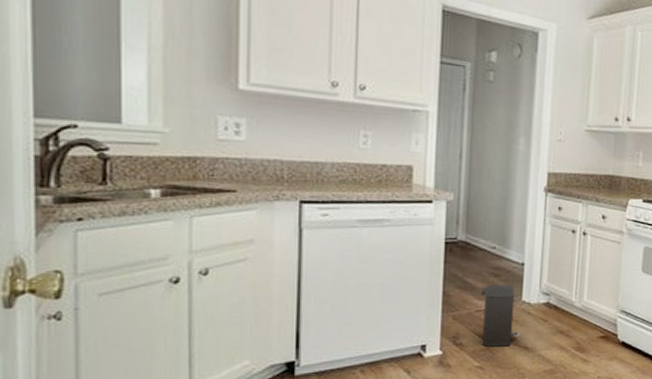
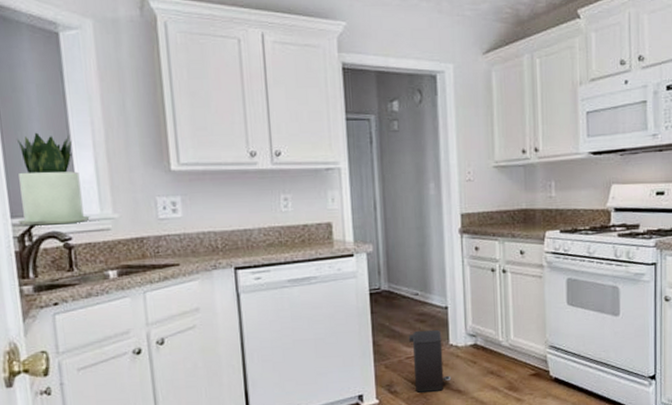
planter: none [41,25,134,133] -> present [16,132,90,226]

